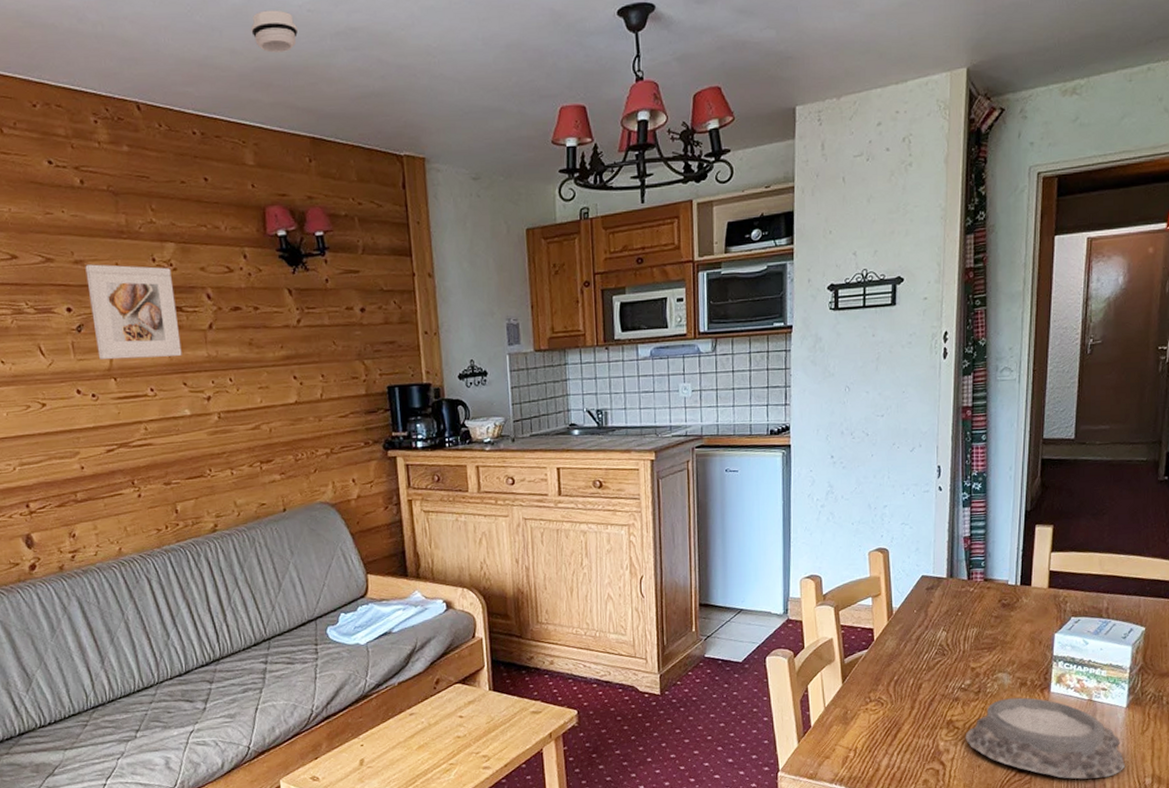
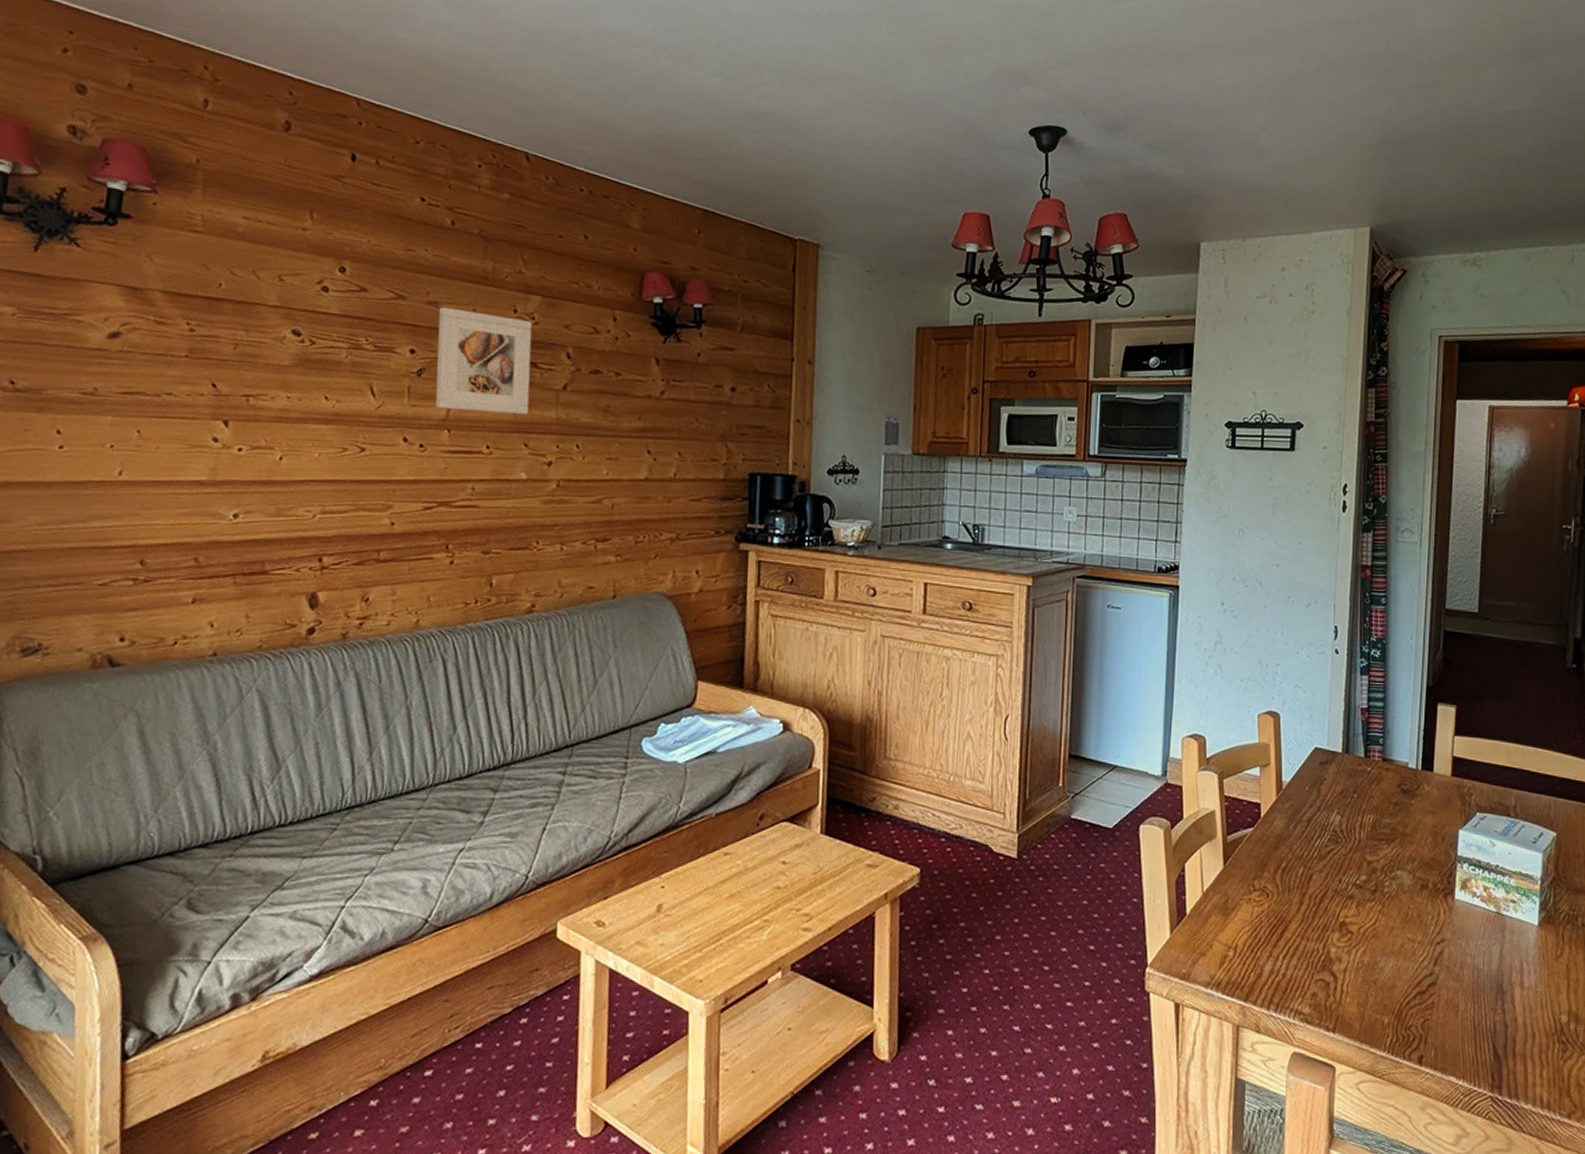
smoke detector: present [251,10,298,53] -> none [657,83,705,125]
mortar: present [965,697,1125,779] -> none [1359,902,1538,1009]

